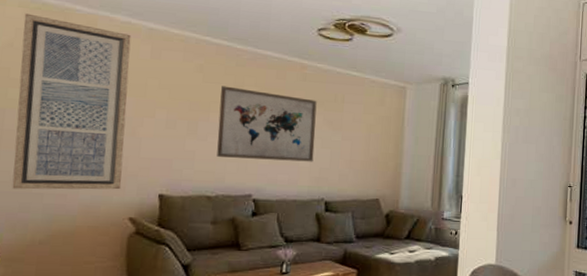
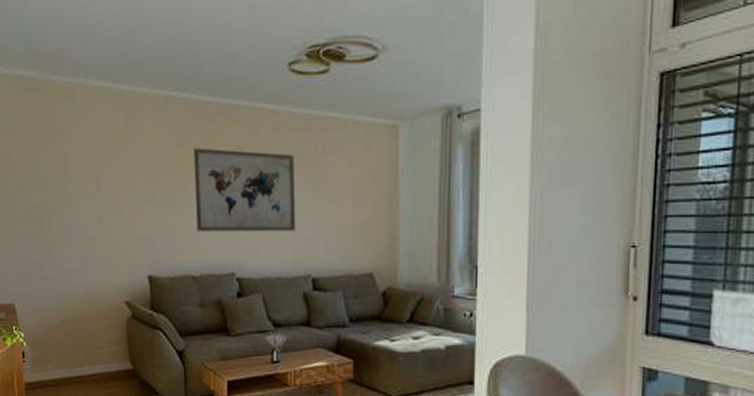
wall art: present [12,13,132,190] -> none [14,91,115,275]

